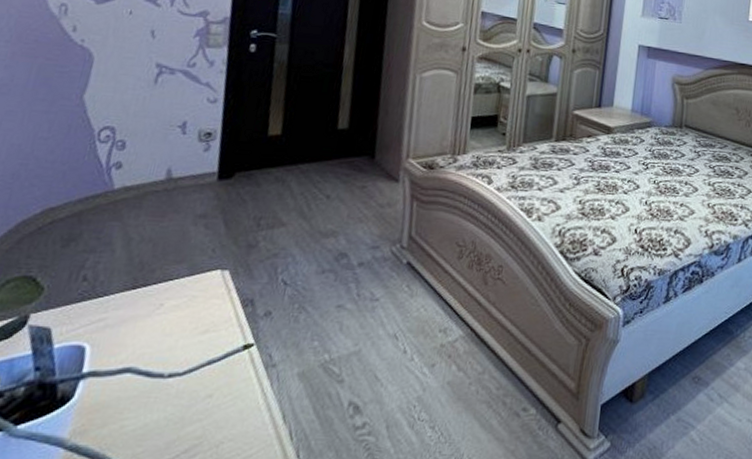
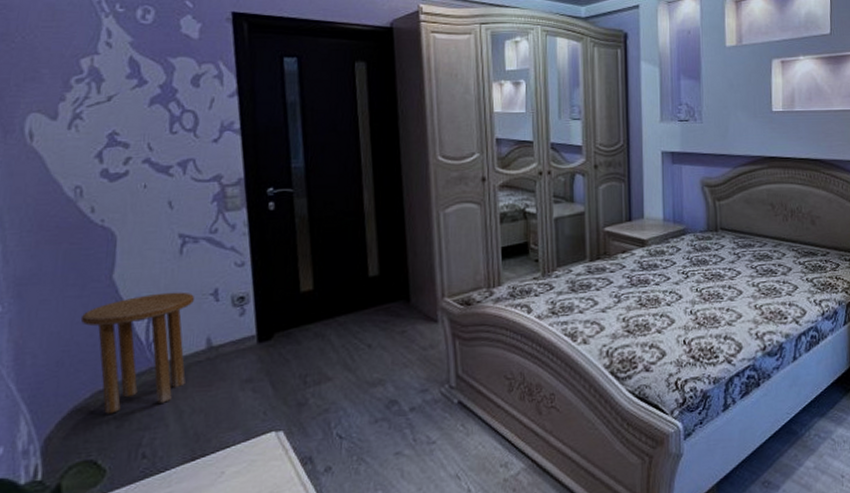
side table: none [44,119,162,232] -> present [80,292,194,414]

